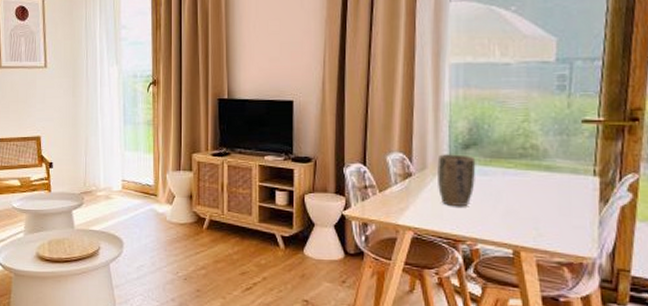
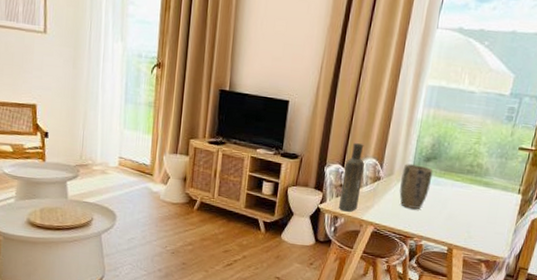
bottle: none [366,138,390,217] -> present [338,143,364,212]

